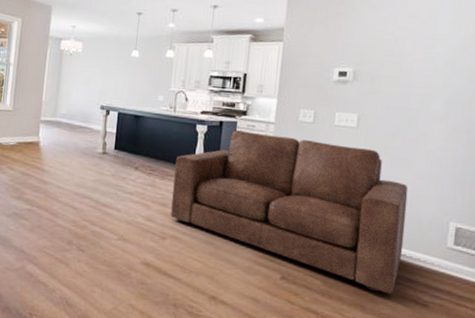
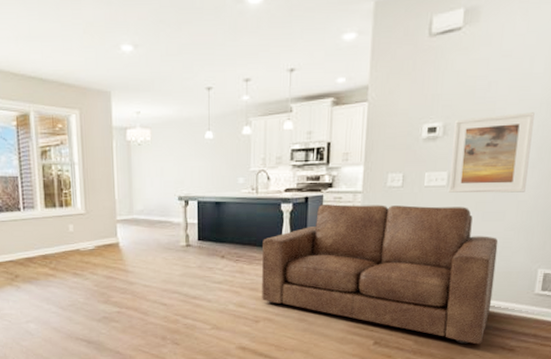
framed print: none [359,67,440,143] -> present [449,112,535,193]

